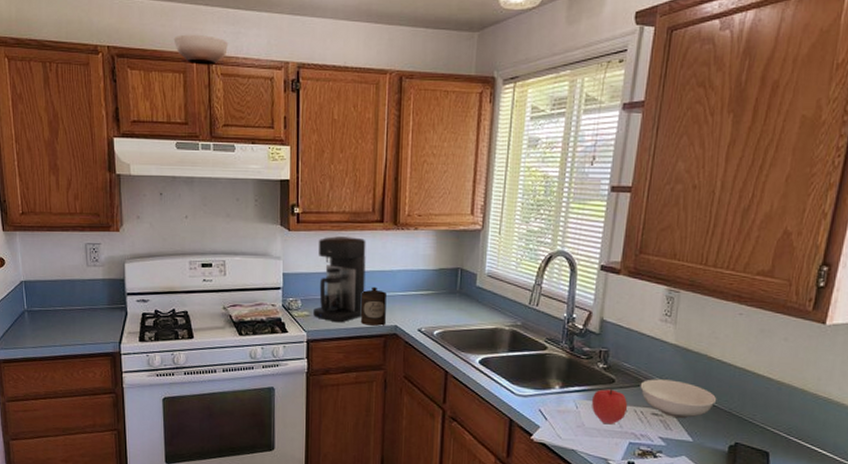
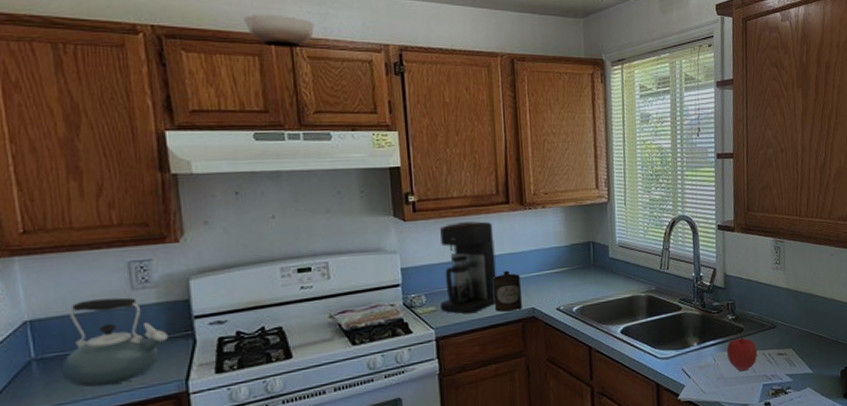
kettle: none [42,270,109,339] -> present [61,297,168,388]
bowl: present [640,379,717,419] -> none [764,320,826,355]

